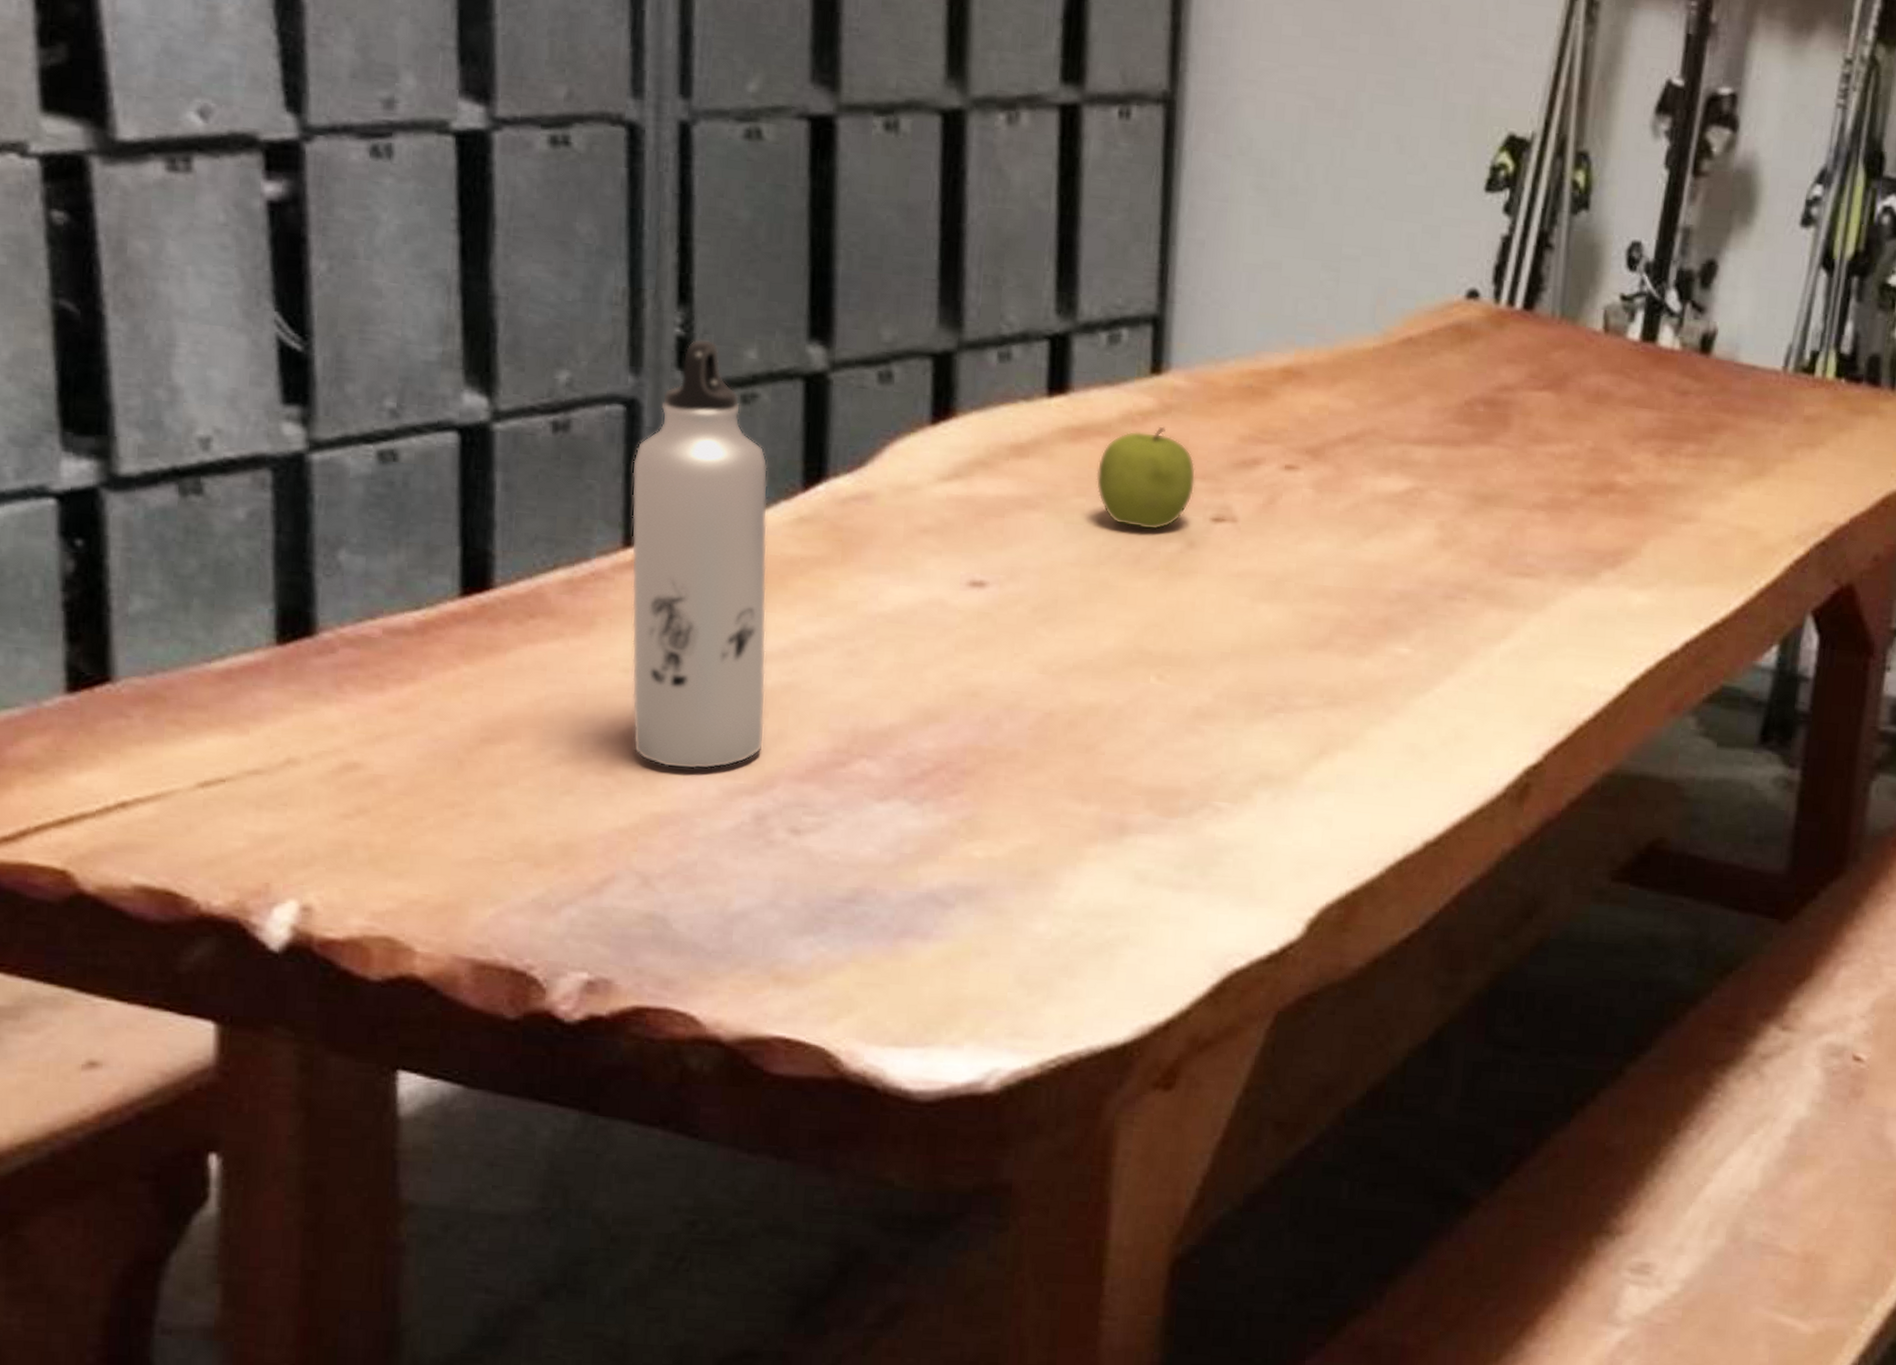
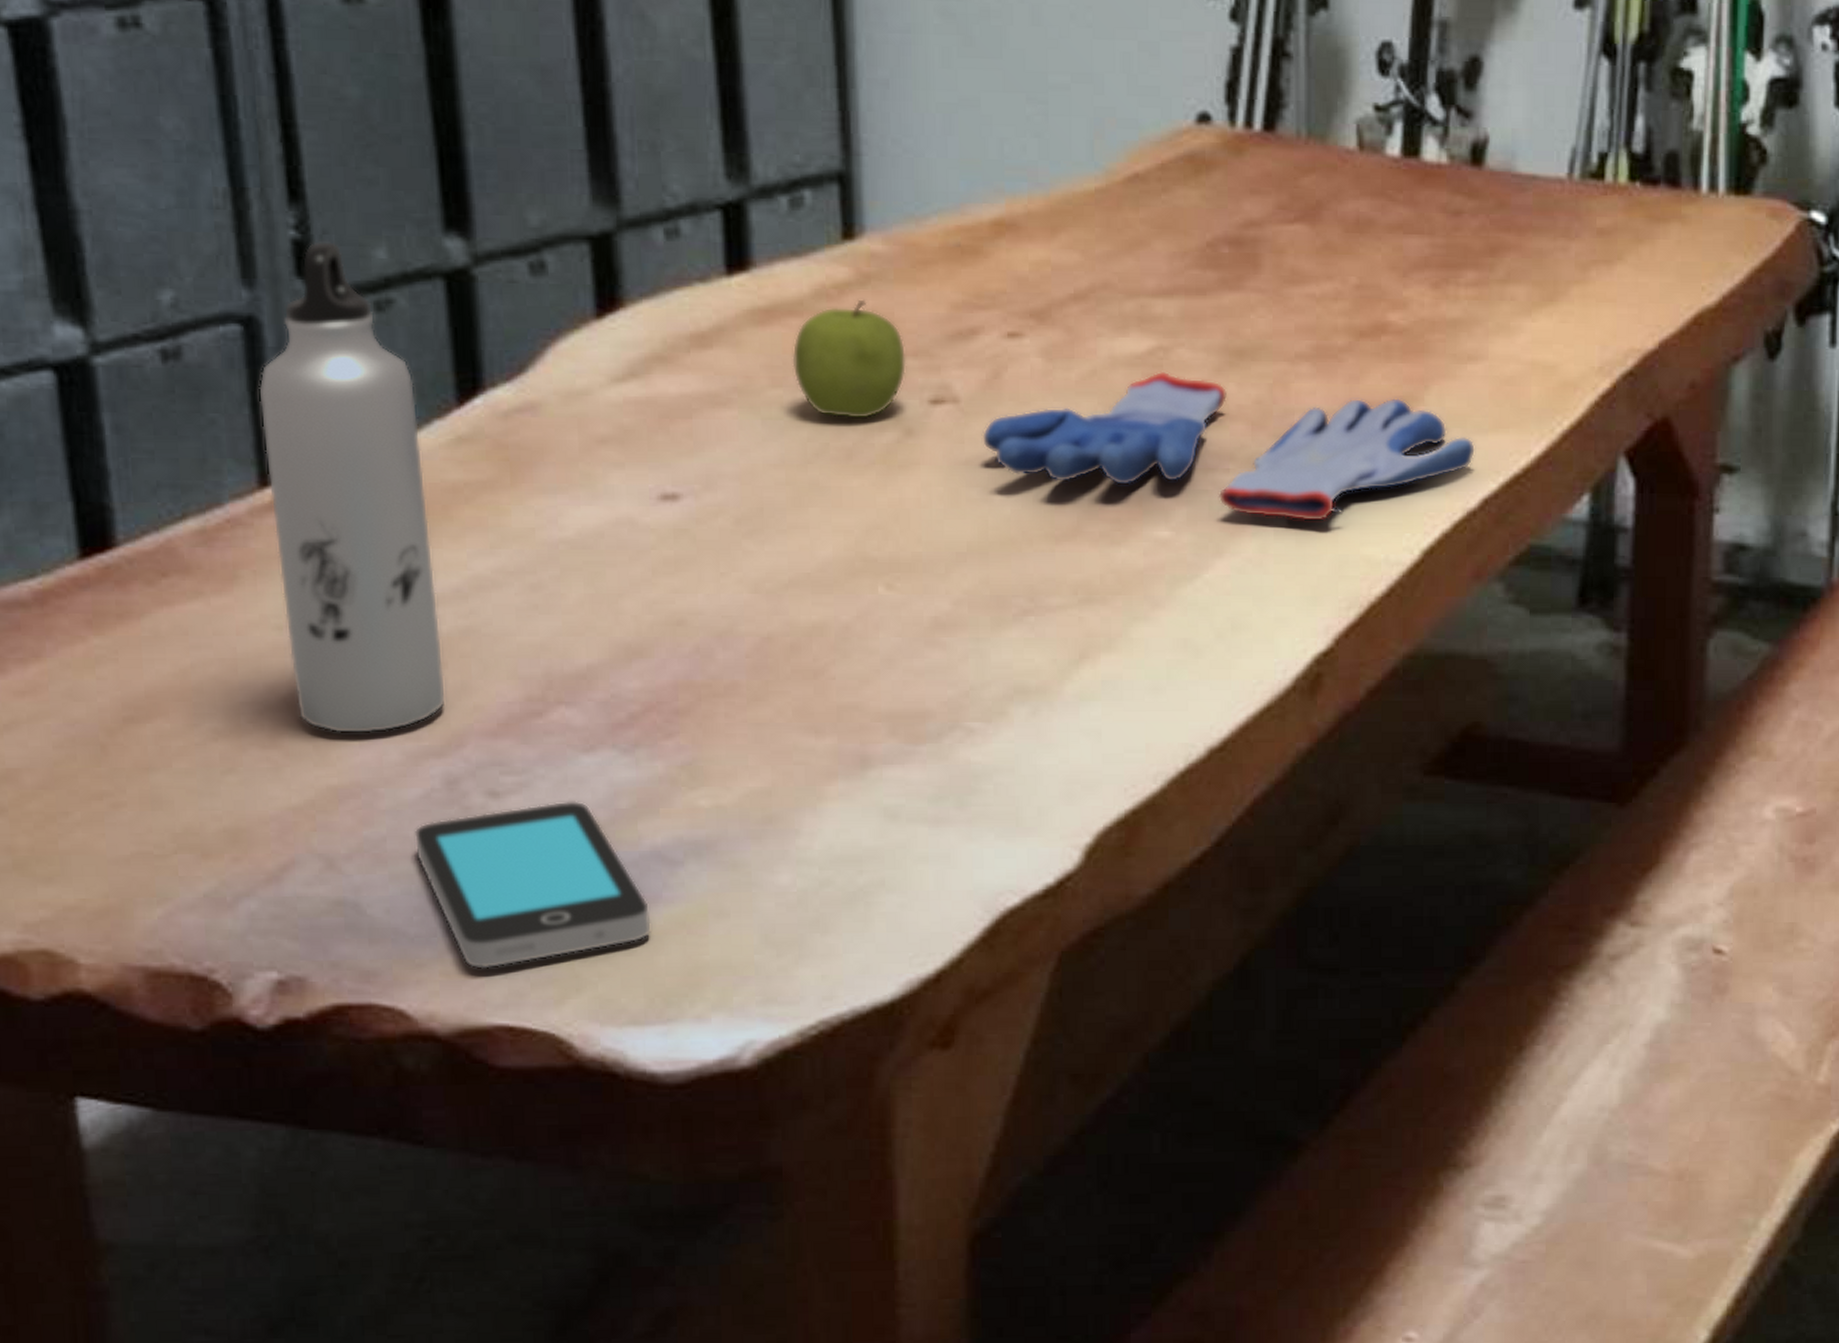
smartphone: none [721,842,921,986] -> present [414,801,651,969]
pair of gloves: none [1253,508,1683,651] -> present [981,371,1476,521]

